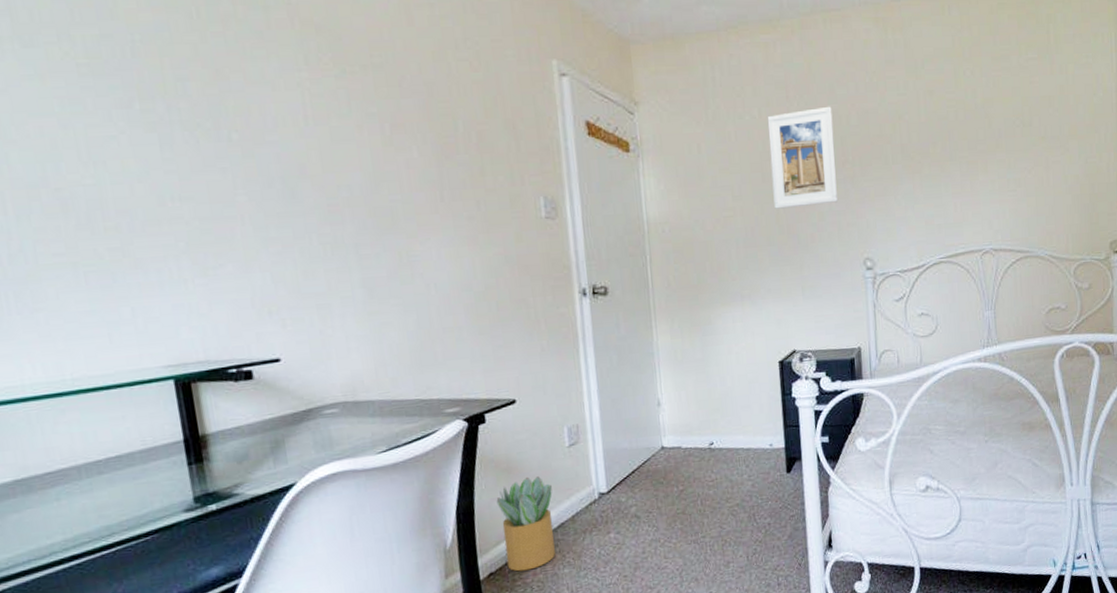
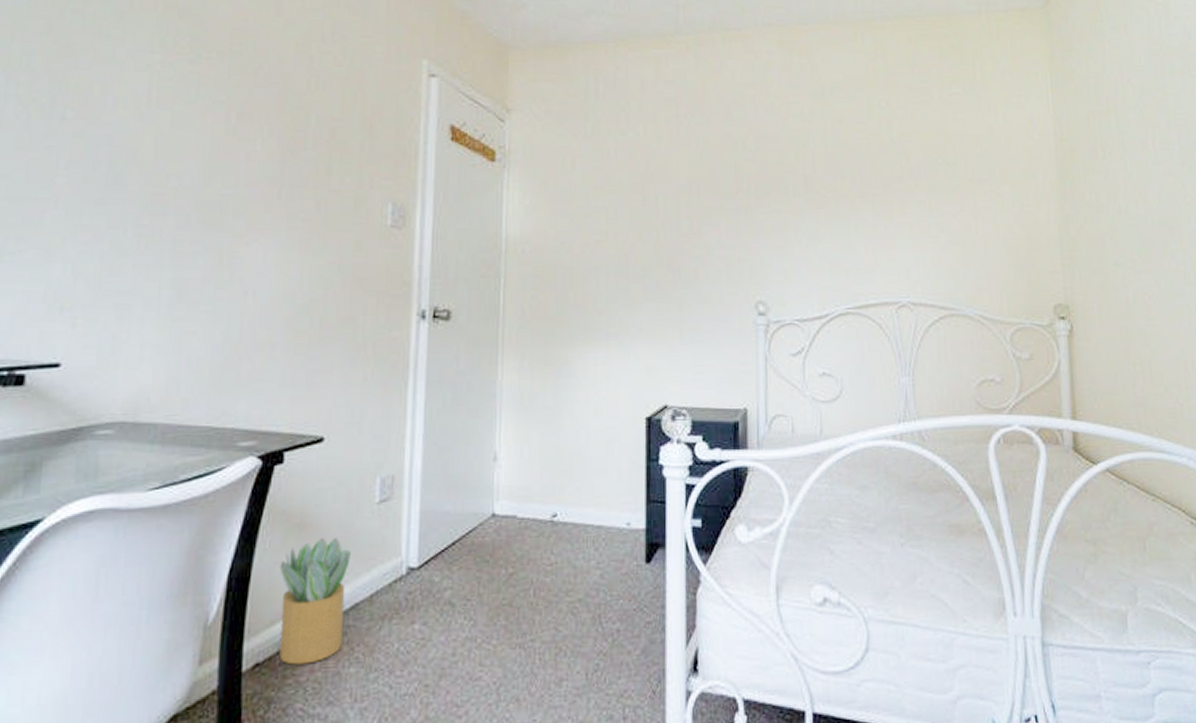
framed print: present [767,106,838,209] -> none [653,128,729,237]

